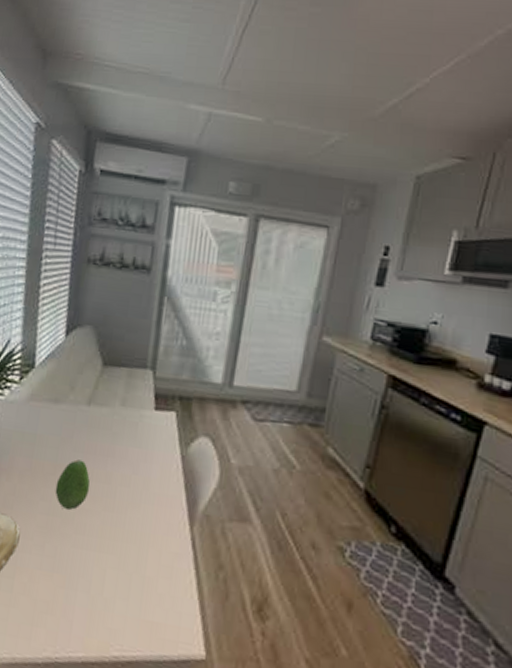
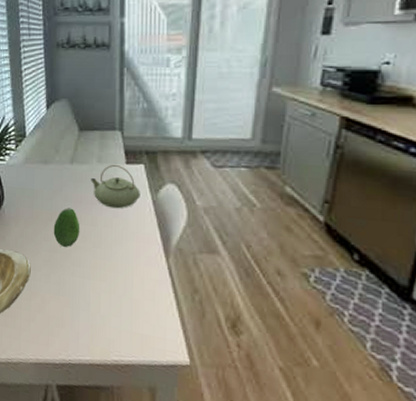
teapot: none [109,410,168,464] -> present [90,165,140,209]

